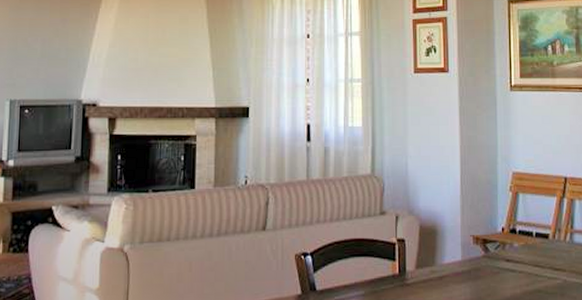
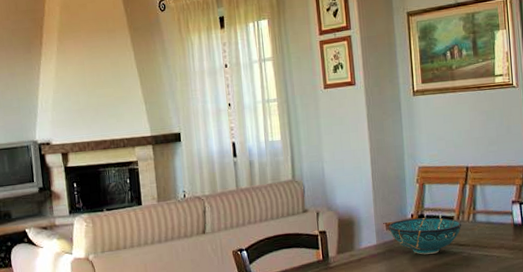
decorative bowl: none [476,233,558,277] -> present [389,217,462,255]

